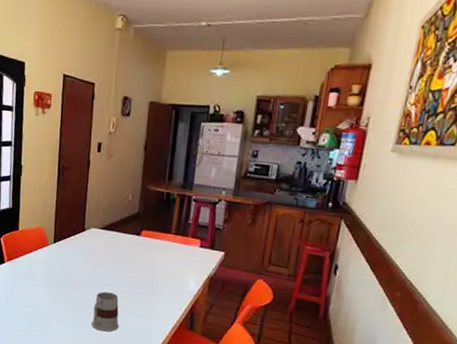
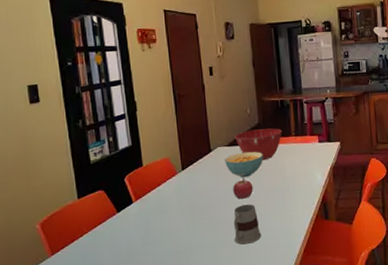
cereal bowl: none [96,238,136,266] -> present [225,151,263,178]
fruit: none [99,265,120,287] -> present [233,178,253,199]
mixing bowl: none [111,217,162,253] -> present [235,128,282,161]

